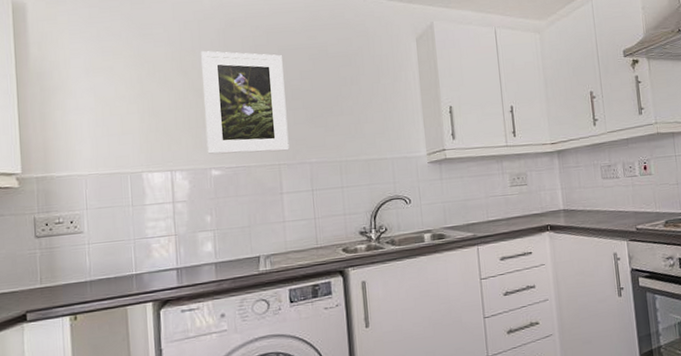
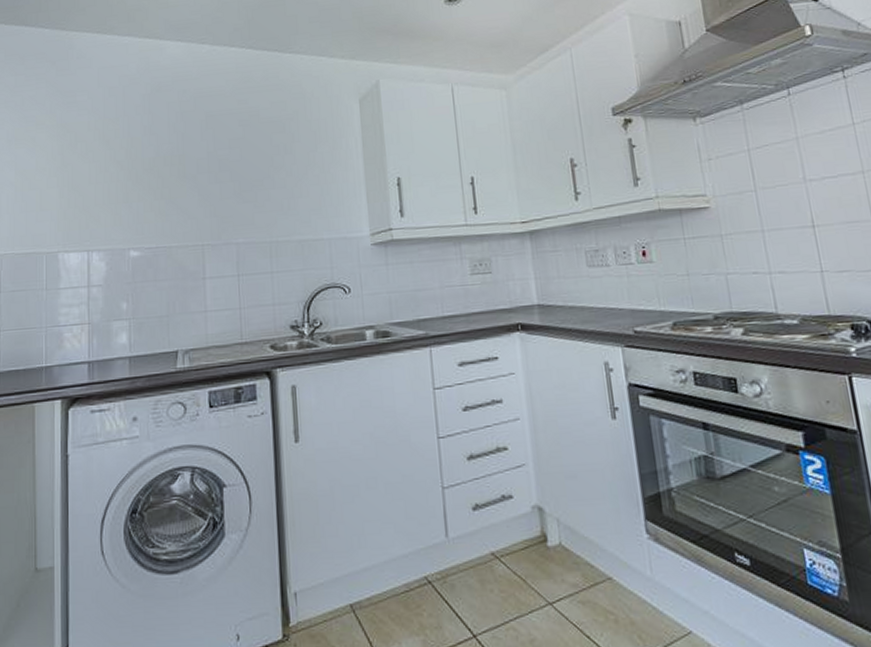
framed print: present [201,51,290,155] -> none [125,118,214,233]

